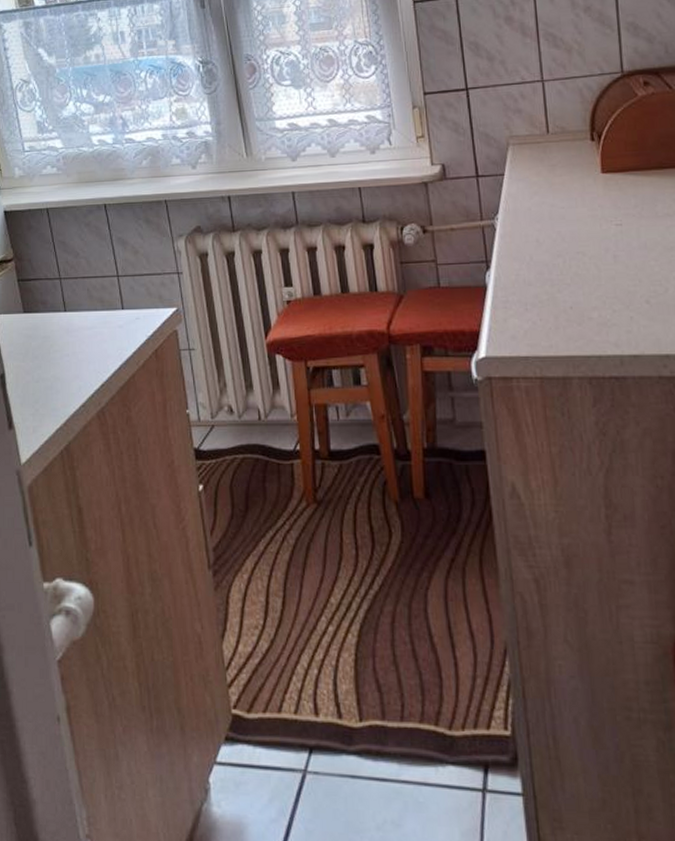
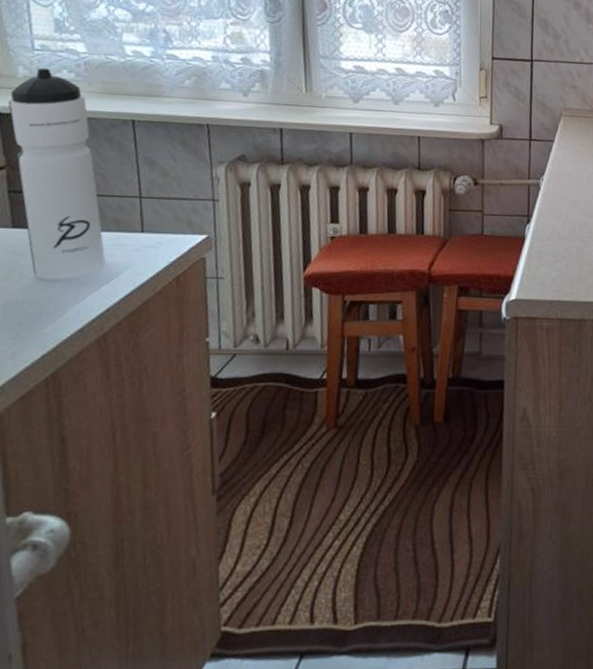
water bottle: none [10,166,96,360] -> present [8,67,106,281]

